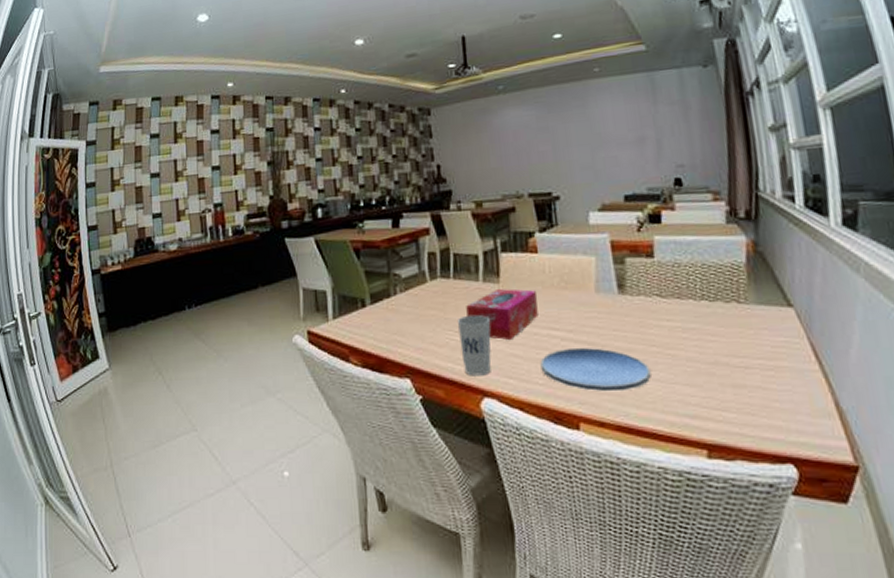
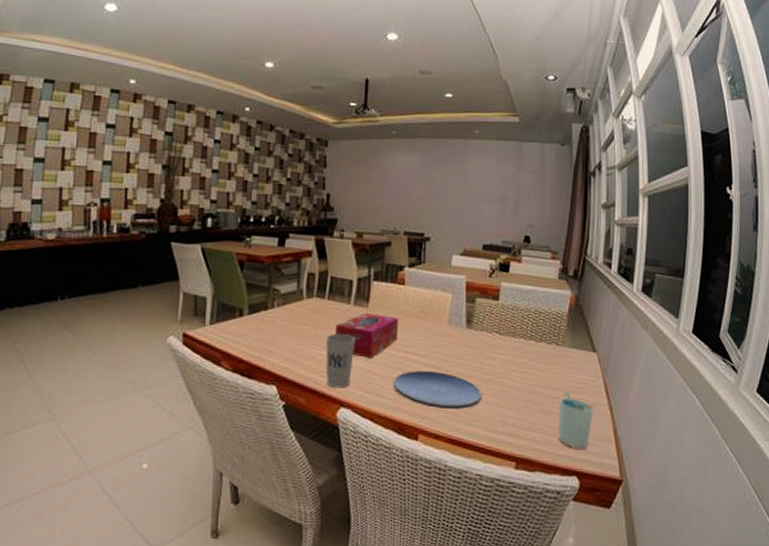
cup: none [752,358,803,429] -> present [558,391,595,449]

